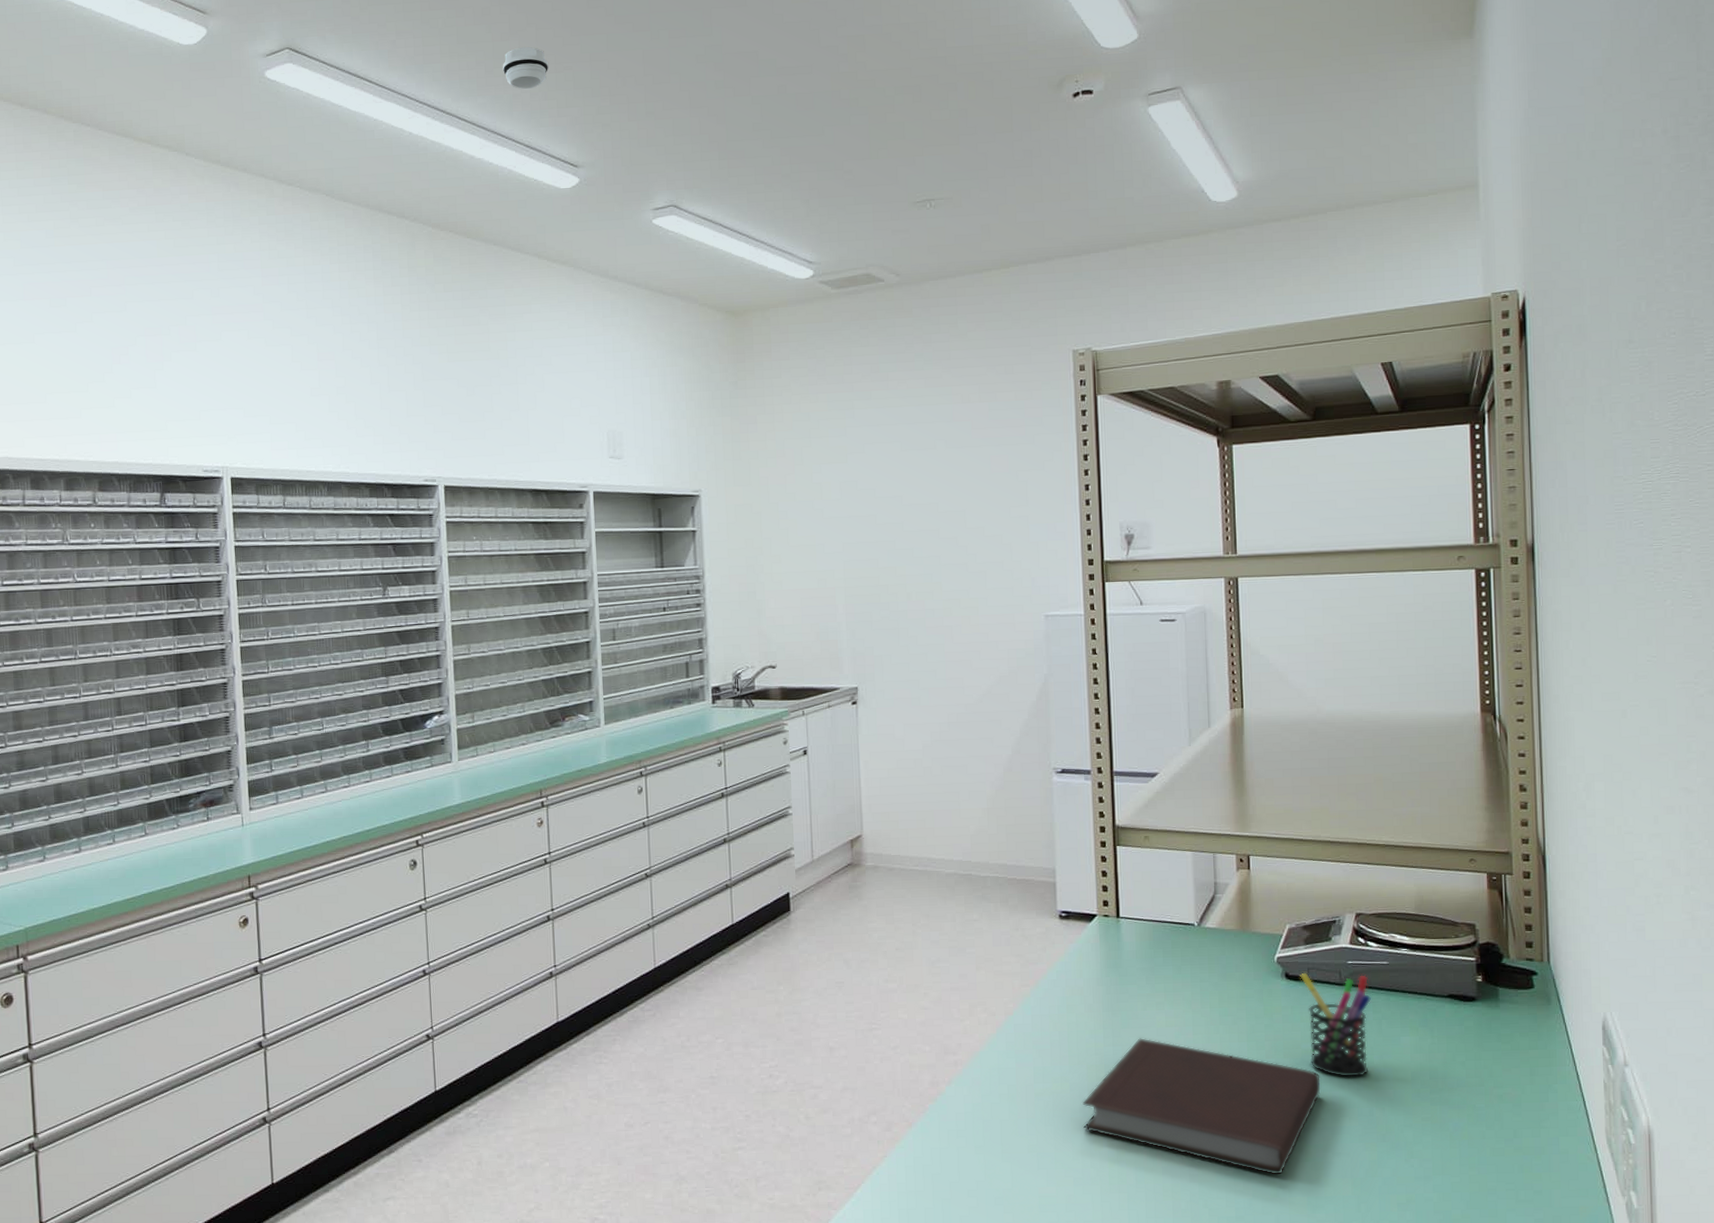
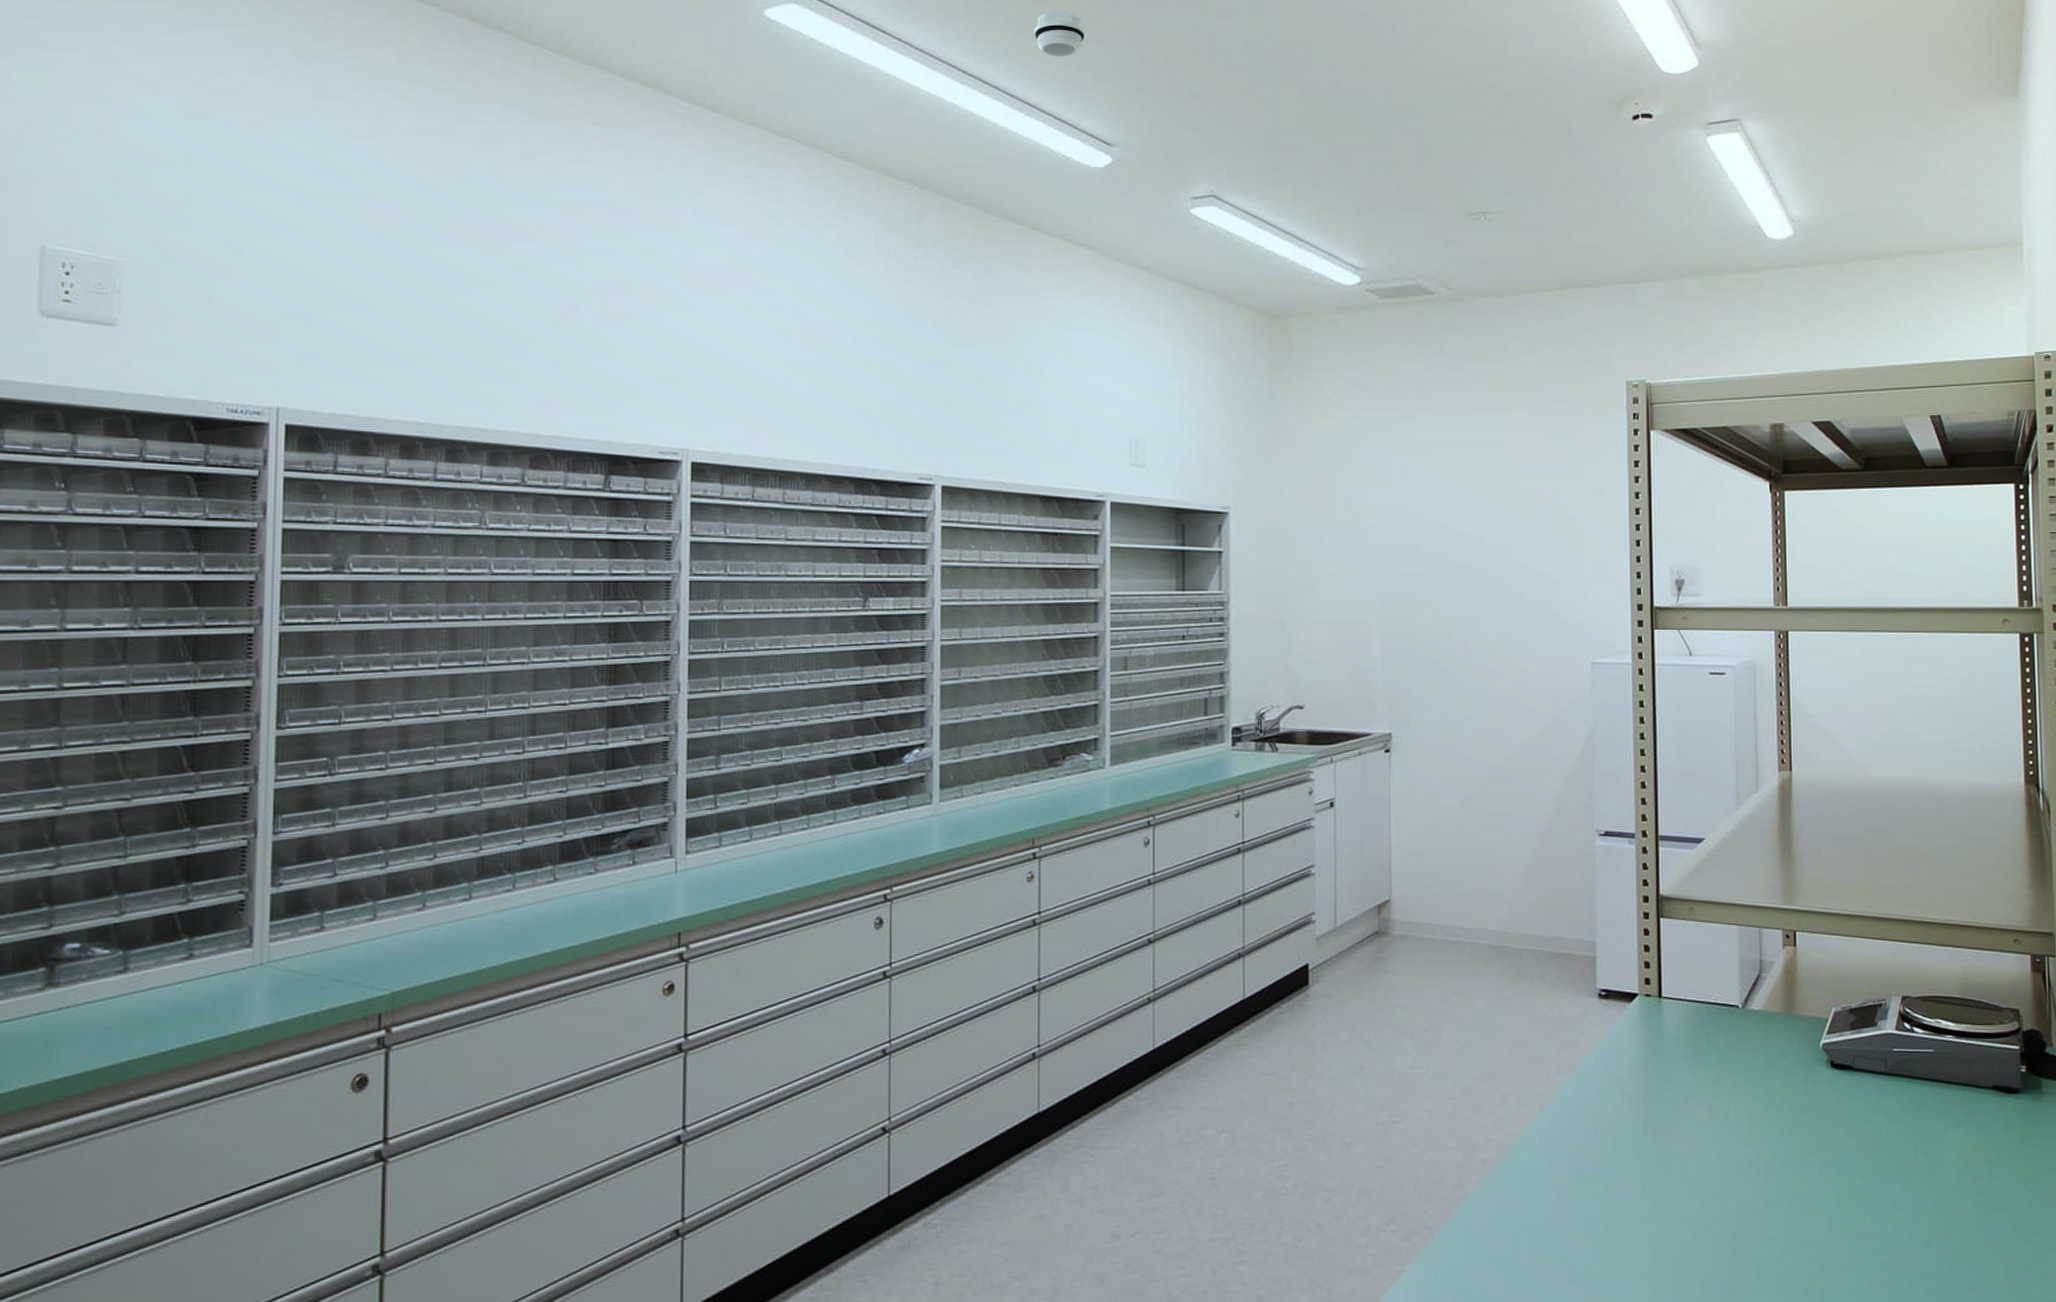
notebook: present [1082,1038,1321,1175] -> none [1618,1133,1865,1287]
pen holder: present [1300,972,1371,1077] -> none [1845,1060,1916,1177]

